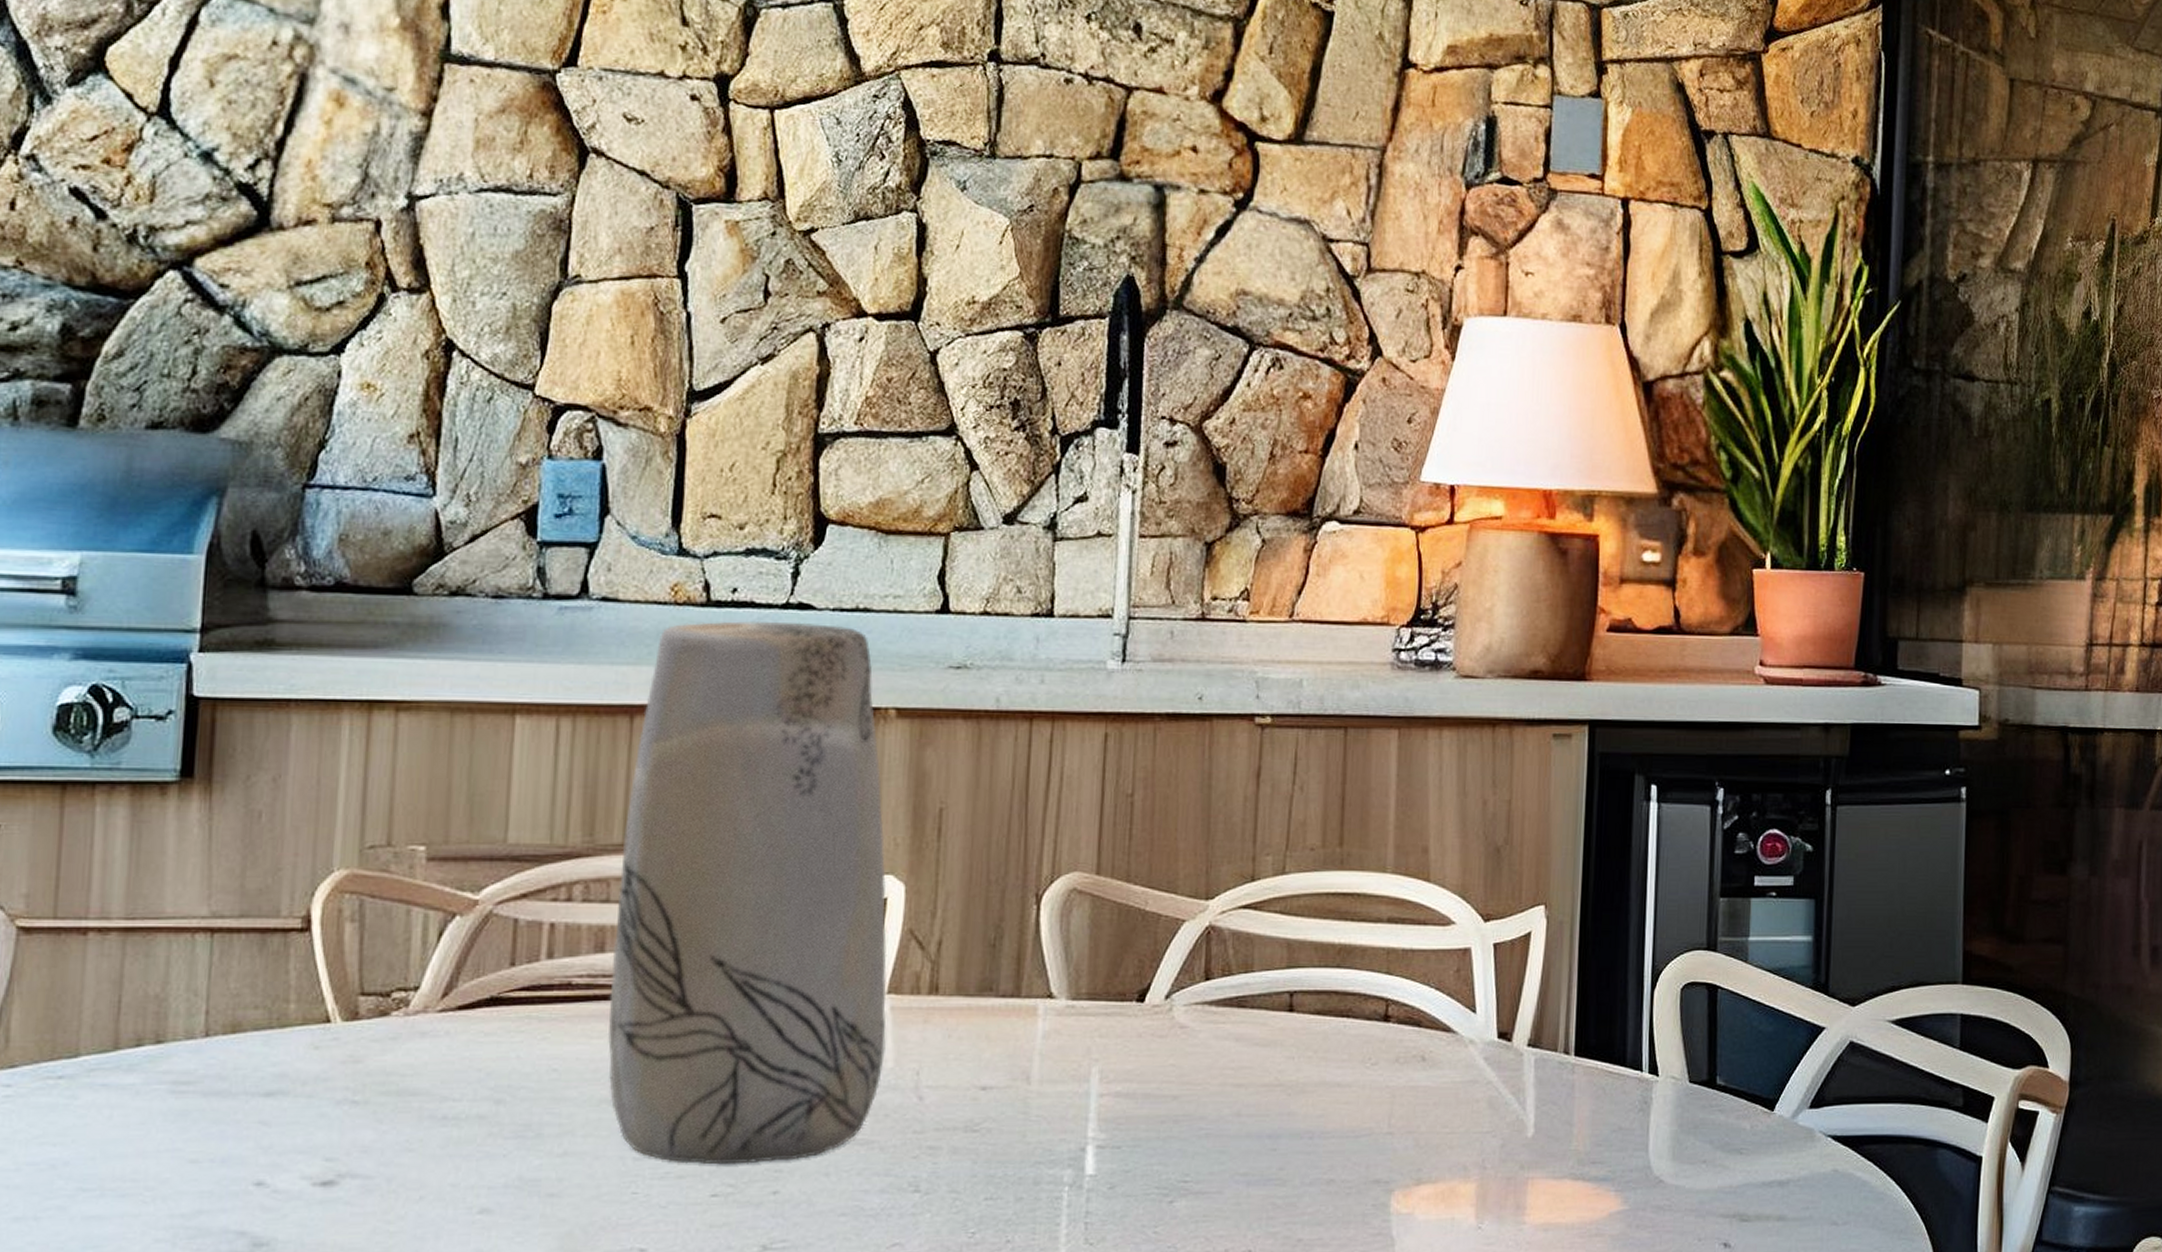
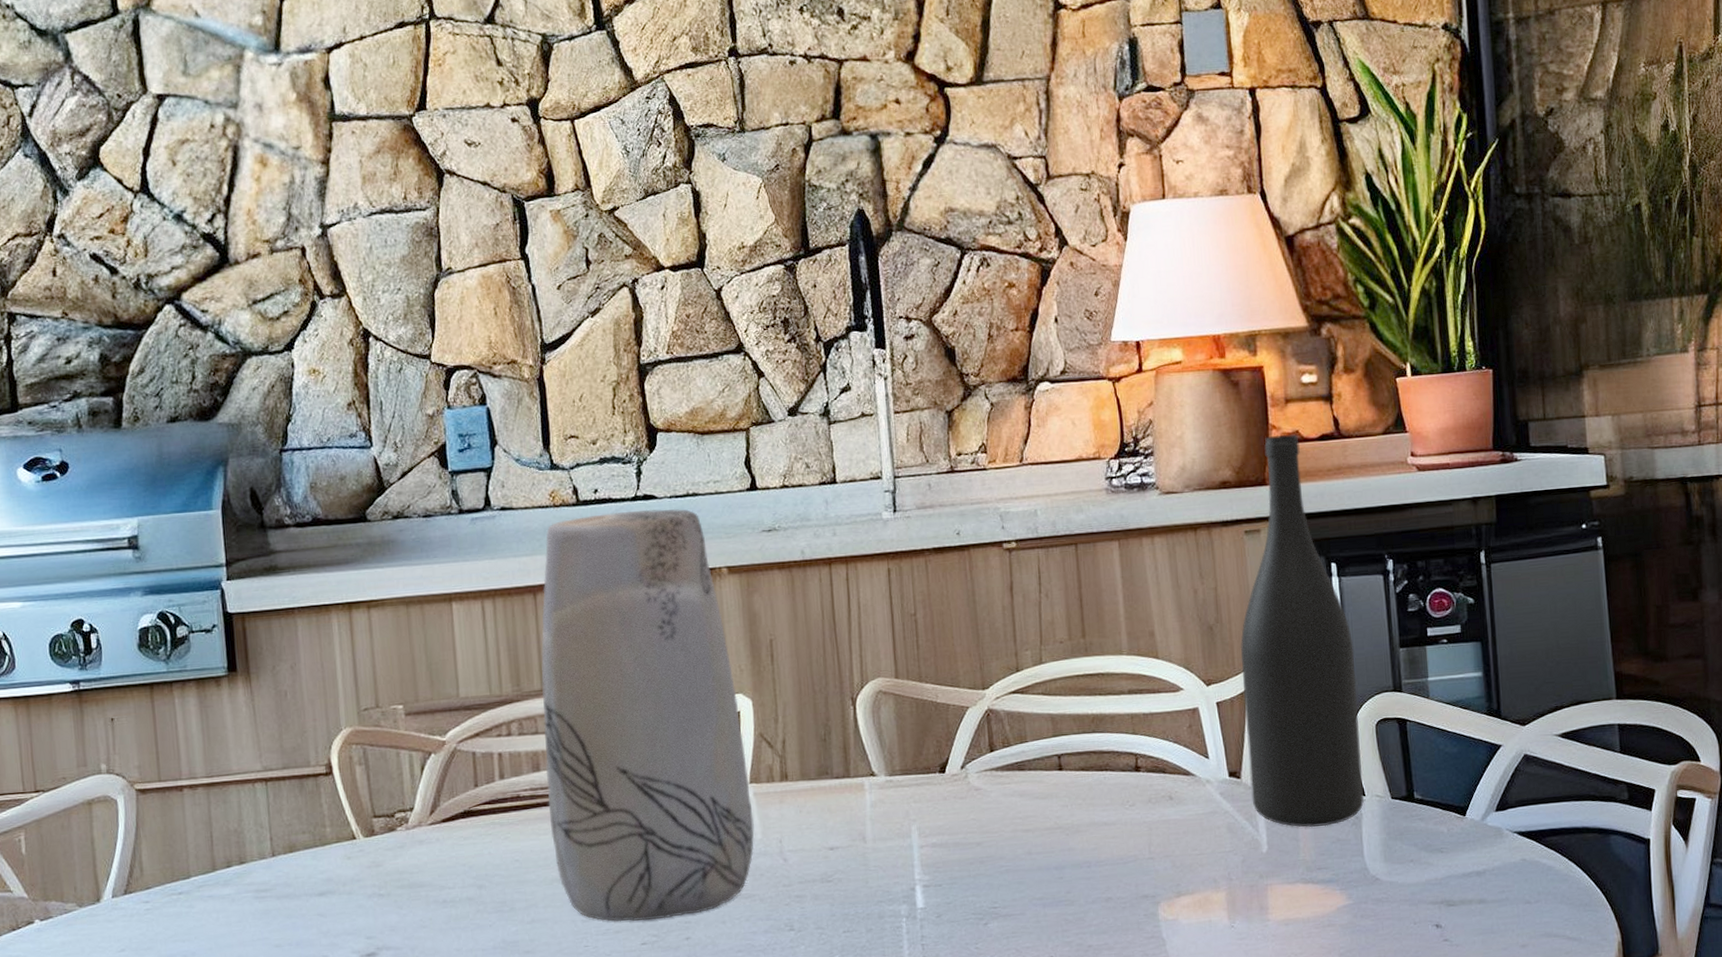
wine bottle: none [1522,621,1666,1111] -> present [1240,434,1365,828]

